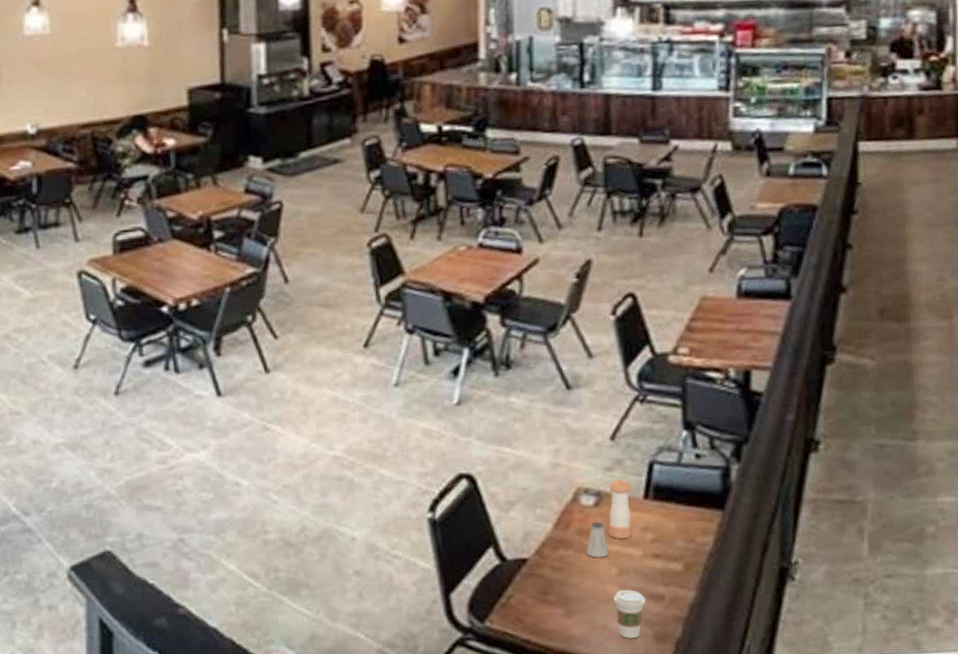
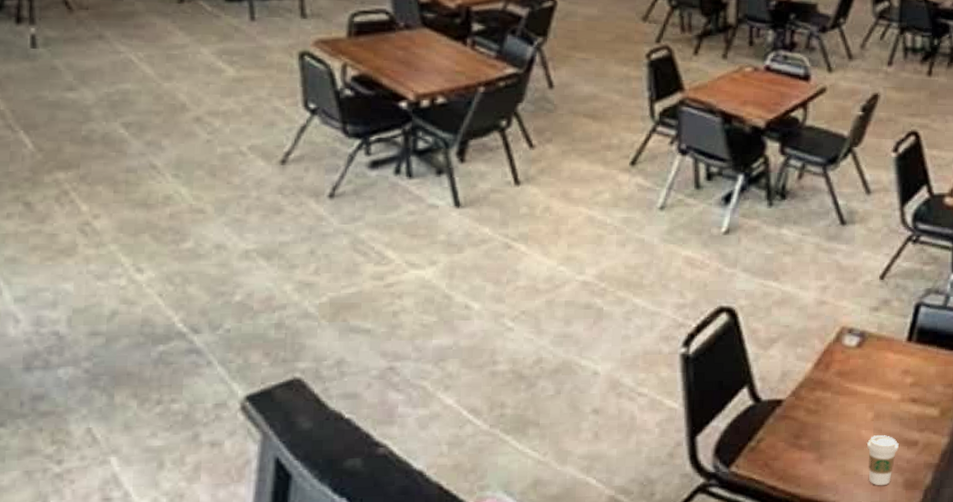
saltshaker: present [586,521,610,558] -> none [844,363,868,401]
pepper shaker: present [608,478,632,539] -> none [868,319,897,382]

